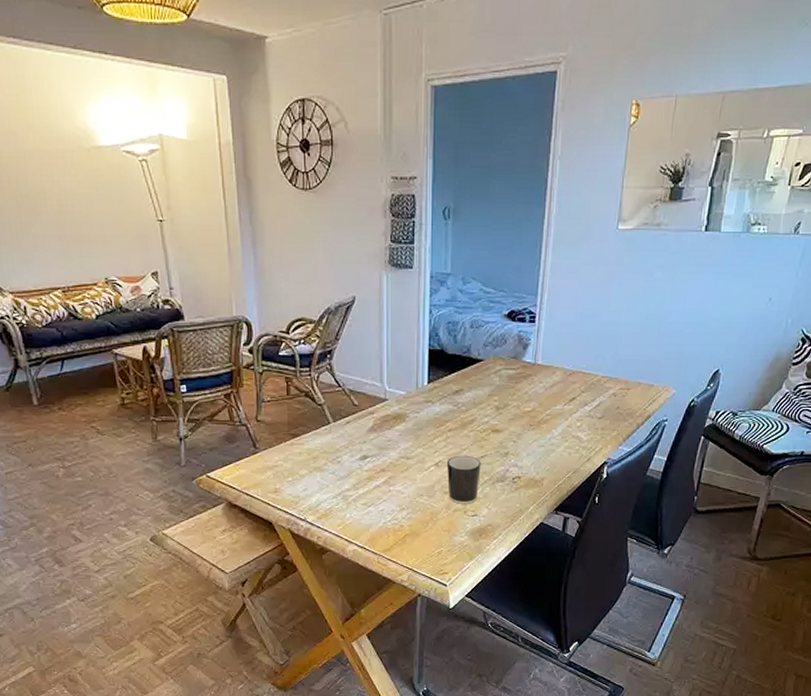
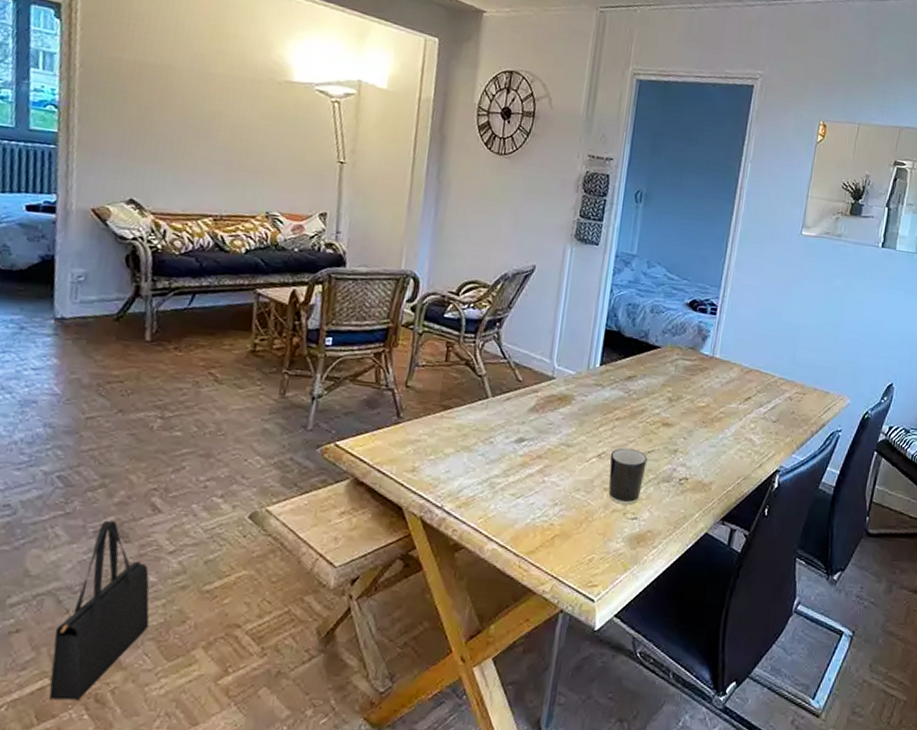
tote bag: none [27,551,94,681] -> present [48,520,150,701]

